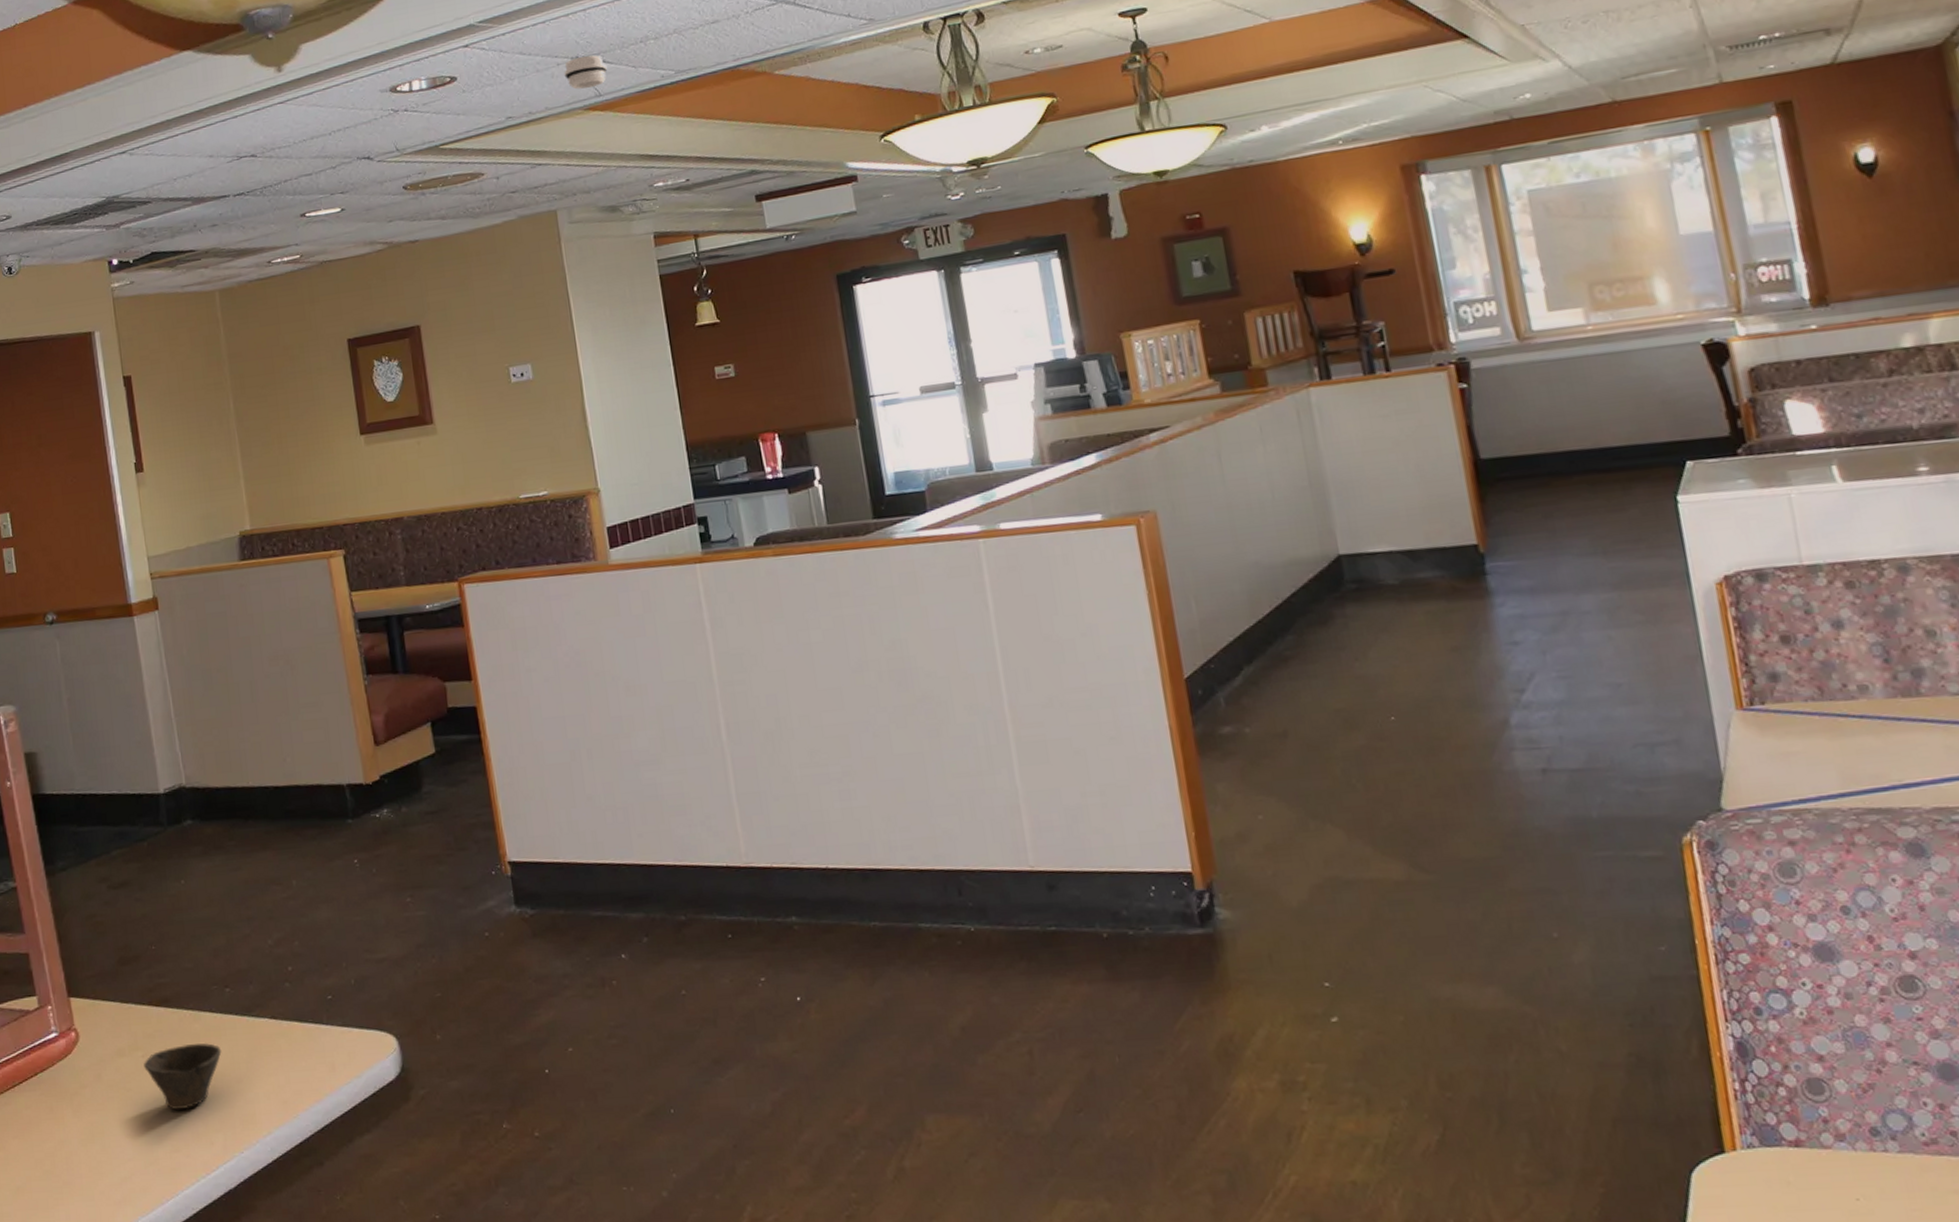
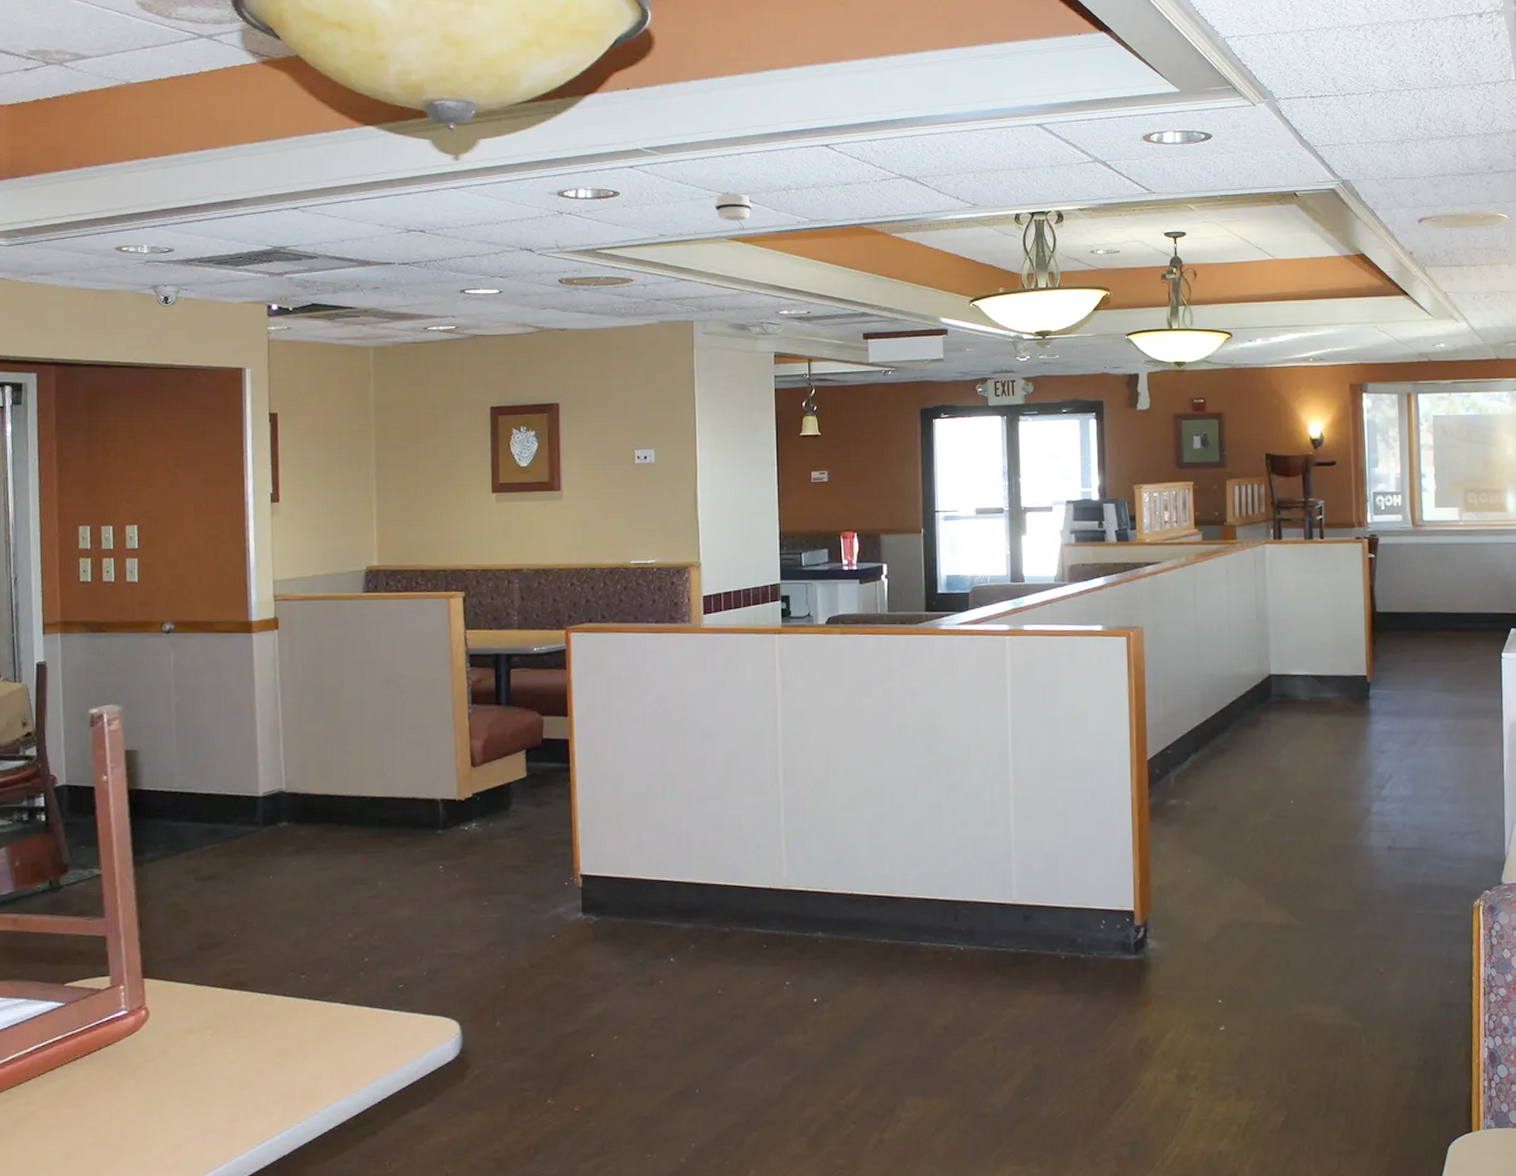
cup: present [144,1043,222,1111] -> none [212,1024,291,1084]

